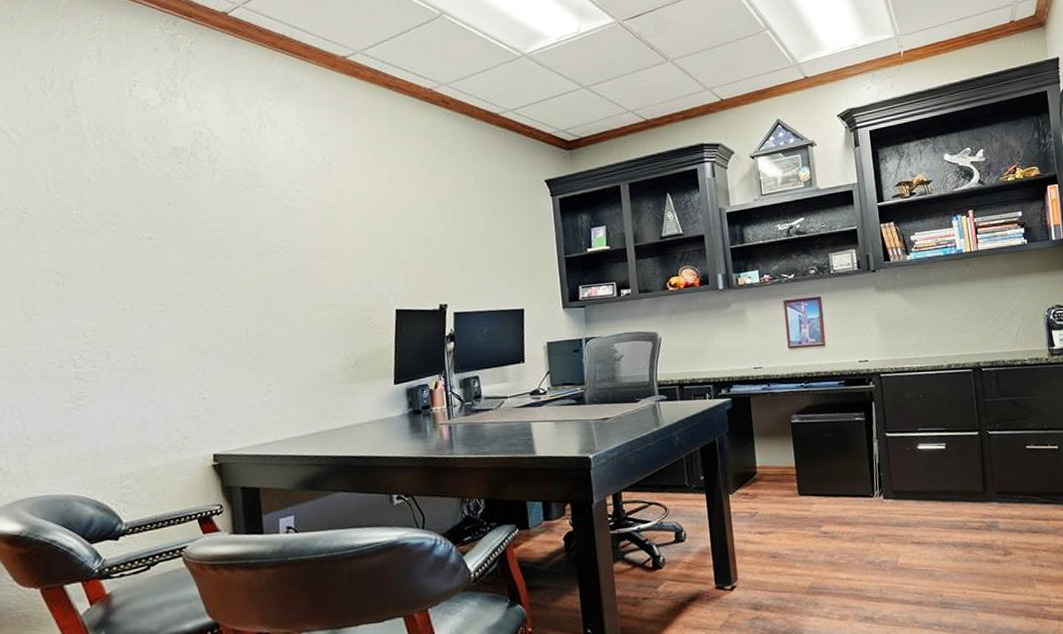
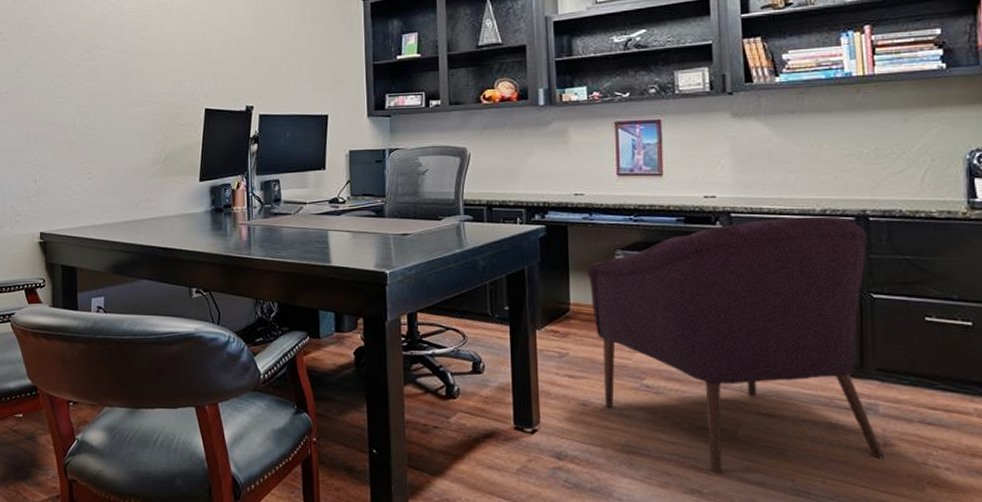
chair: none [769,369,1006,601] -> present [587,216,884,475]

